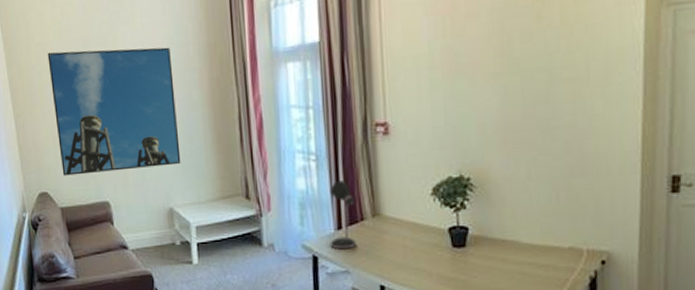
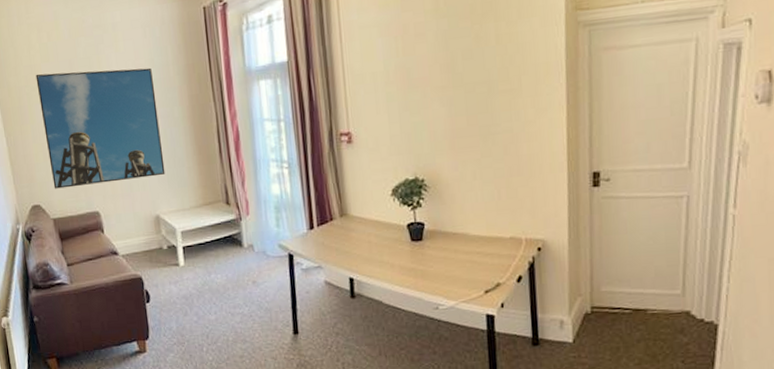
desk lamp: present [329,180,356,250] -> none [301,185,327,247]

